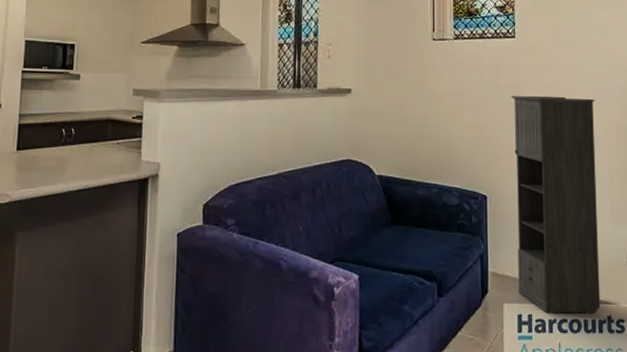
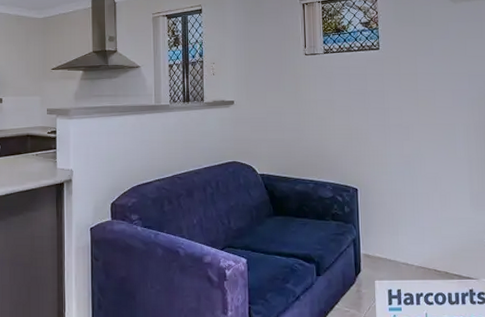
storage cabinet: present [510,95,601,313] -> none [376,99,463,288]

